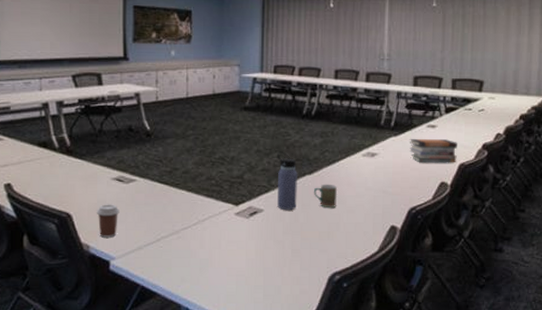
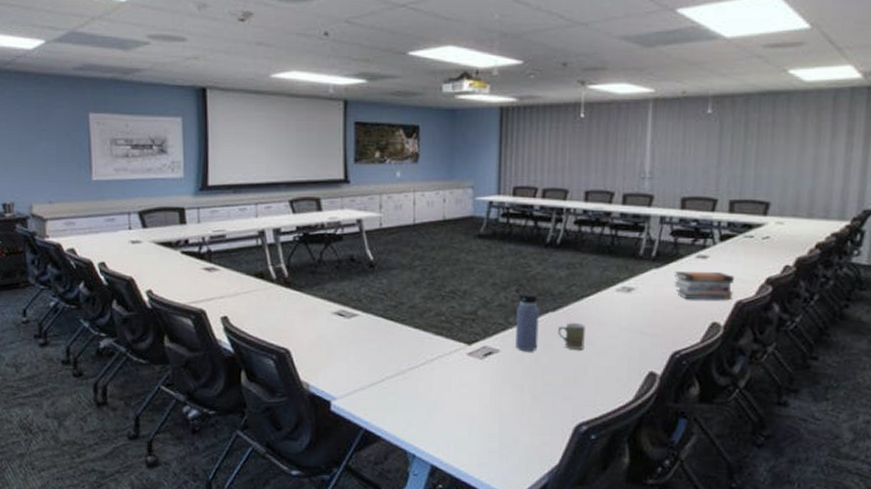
coffee cup: present [96,204,120,238] -> none [316,340,341,376]

